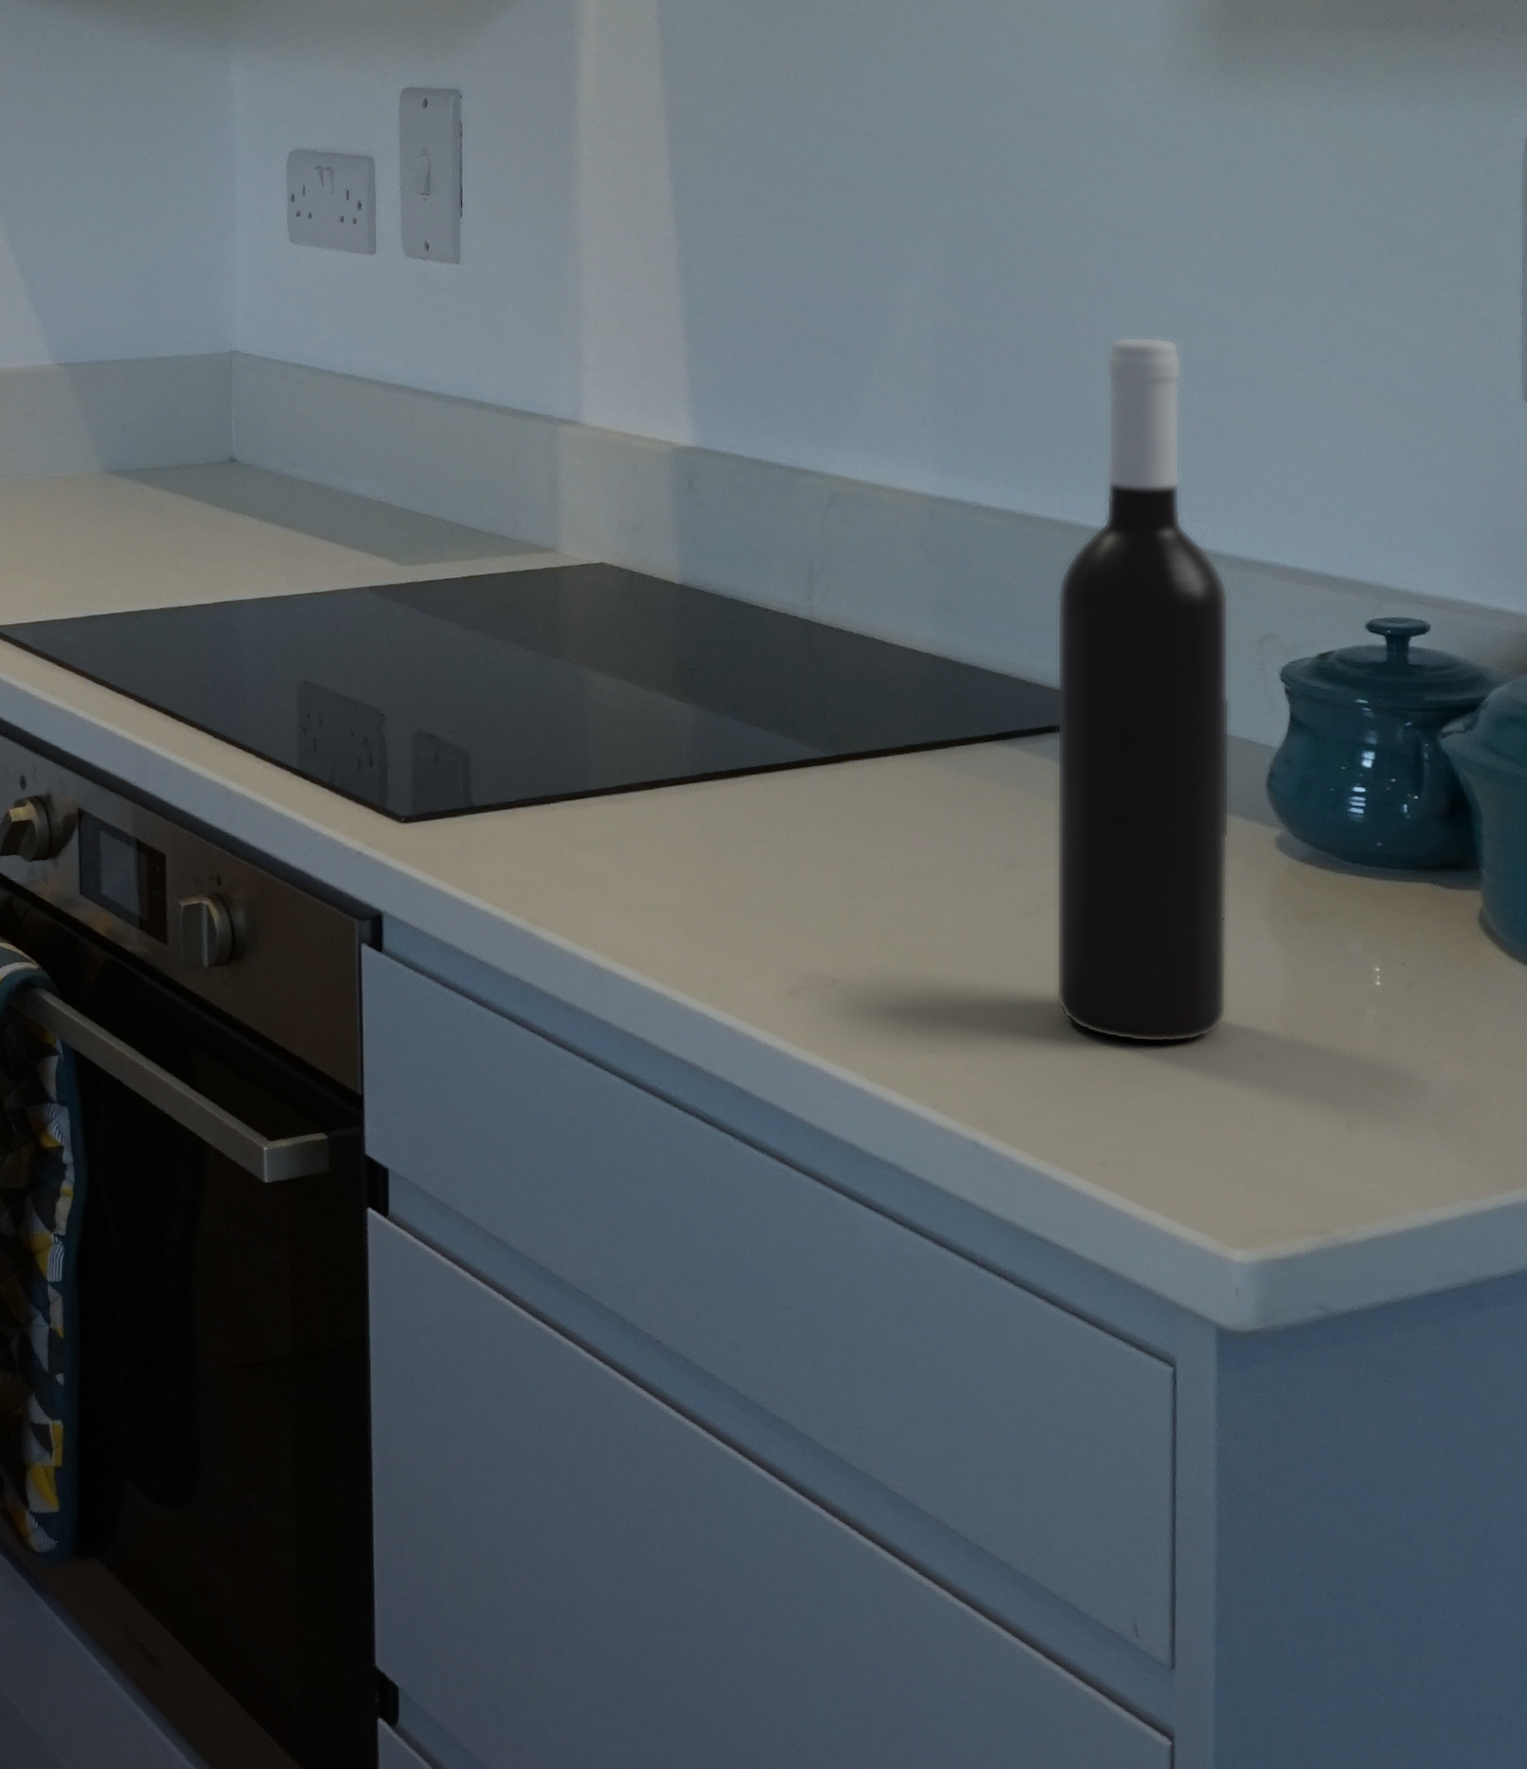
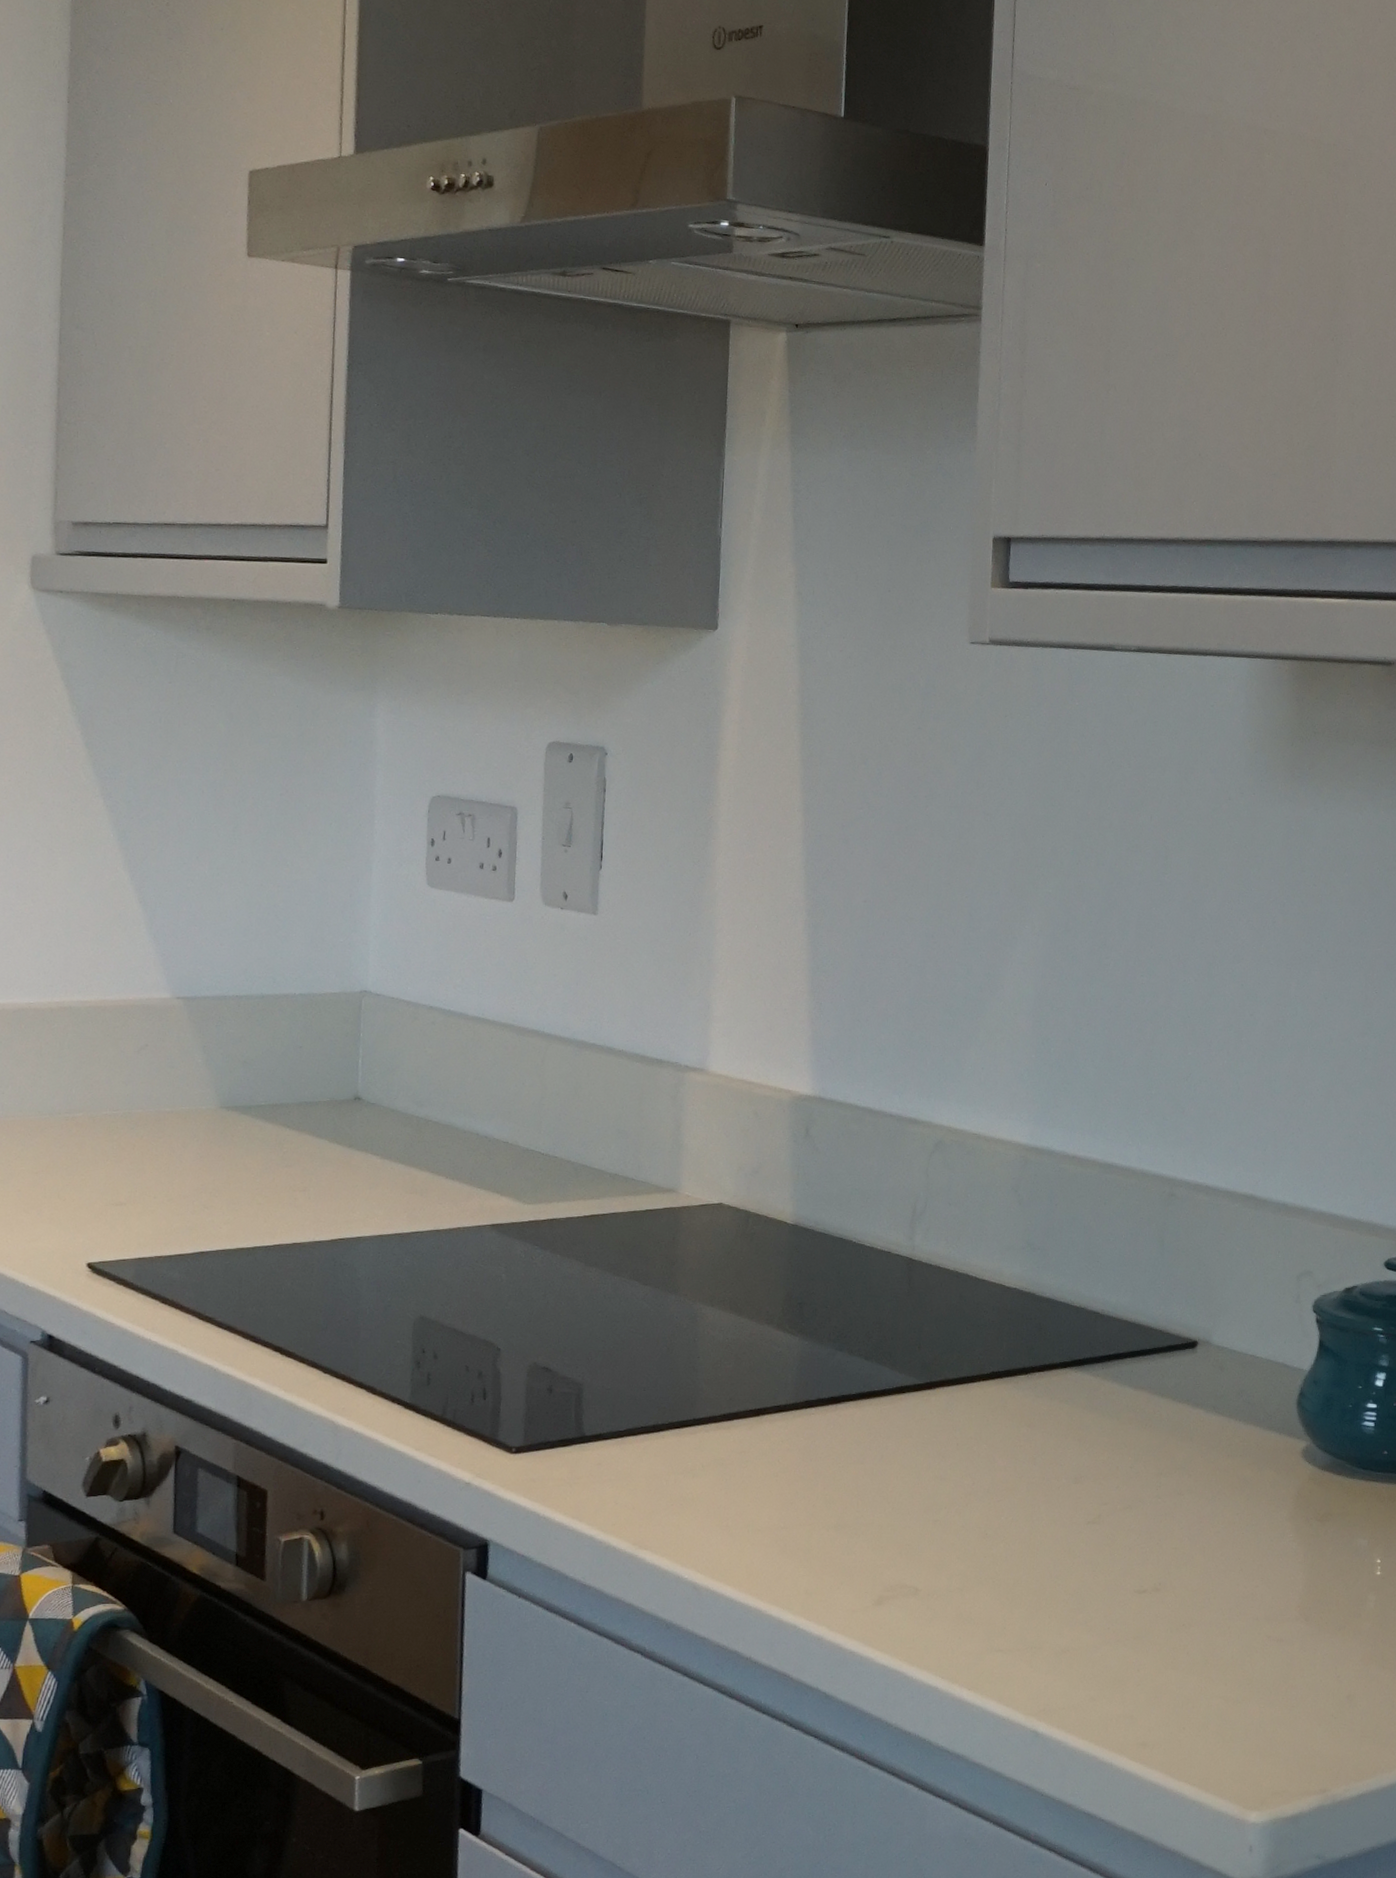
wine bottle: present [1056,336,1230,1044] -> none [1111,1006,1275,1634]

